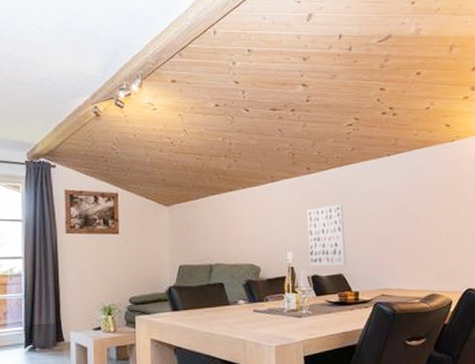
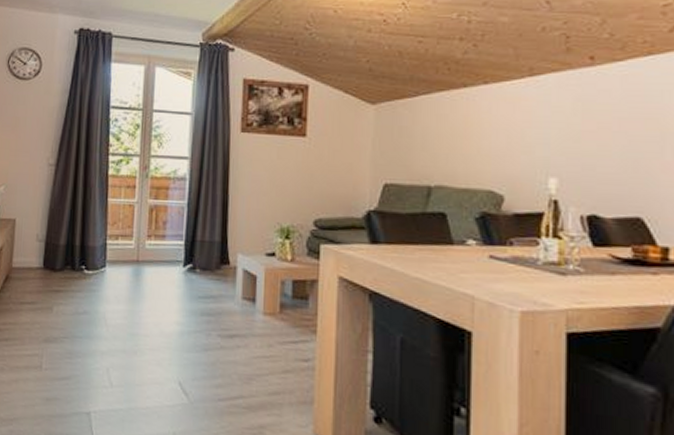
wall art: present [307,204,347,267] -> none [585,112,650,206]

